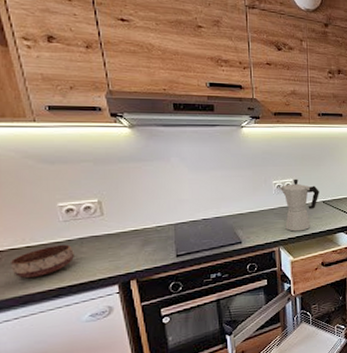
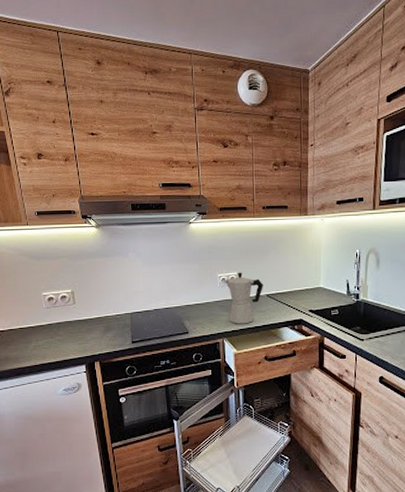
bowl: present [9,244,74,278] -> none [8,327,53,354]

